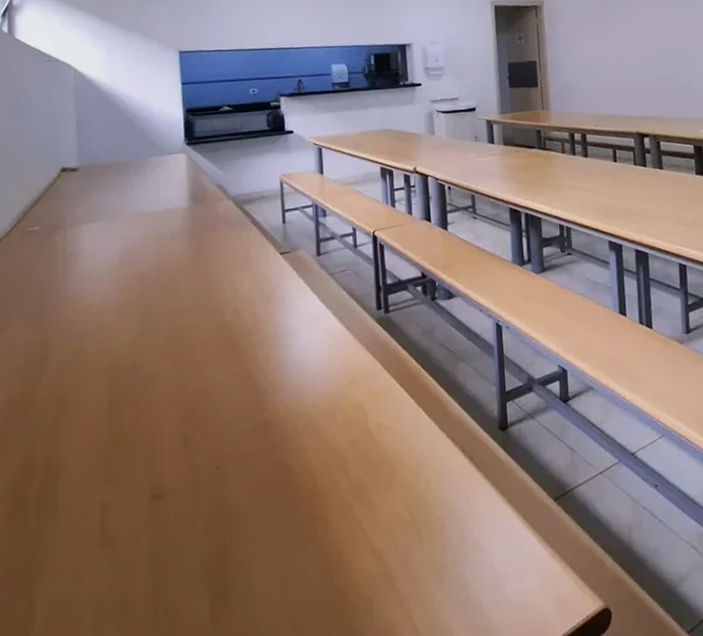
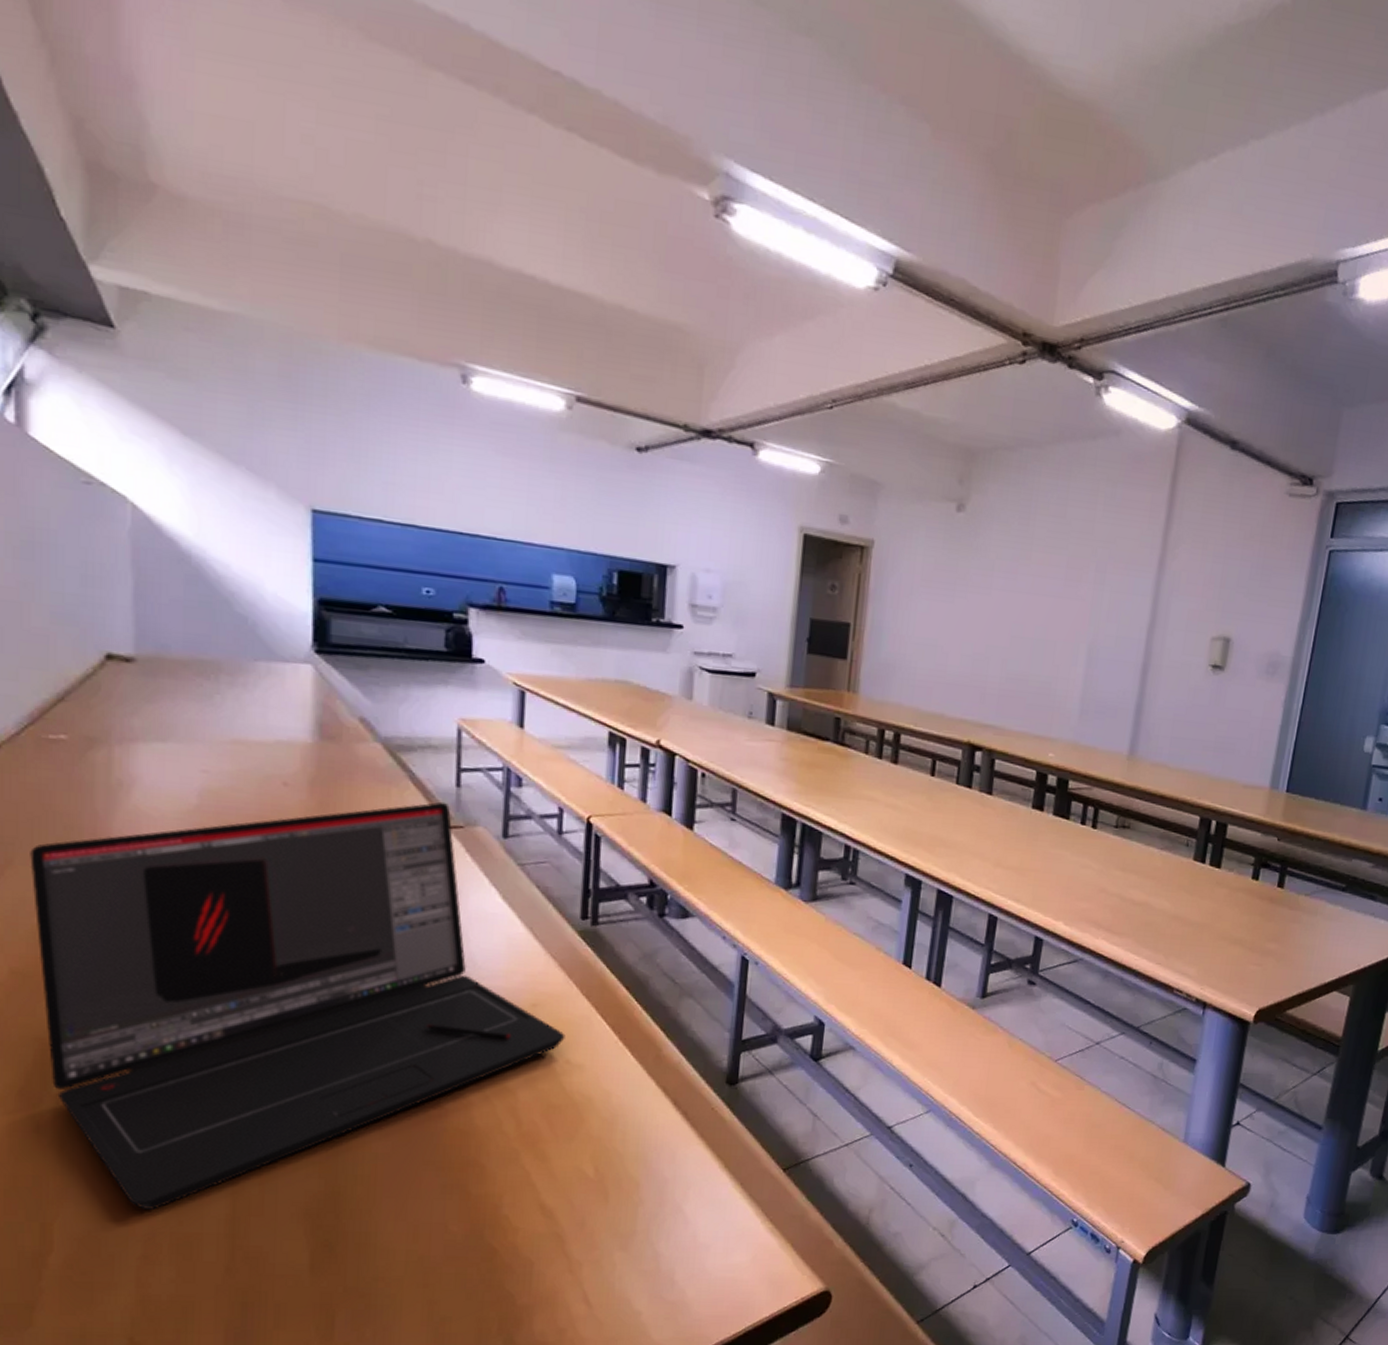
laptop: none [18,235,376,577] -> present [30,801,565,1210]

